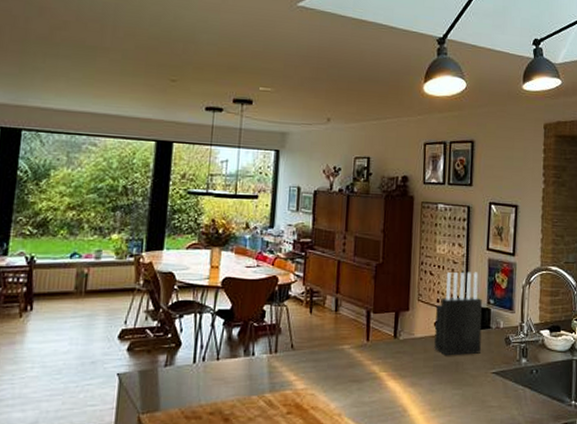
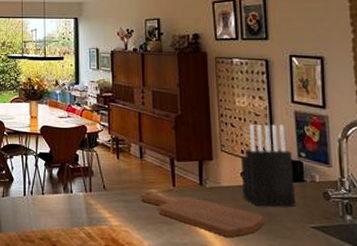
cutting board: none [331,349,451,390] -> present [140,192,264,237]

